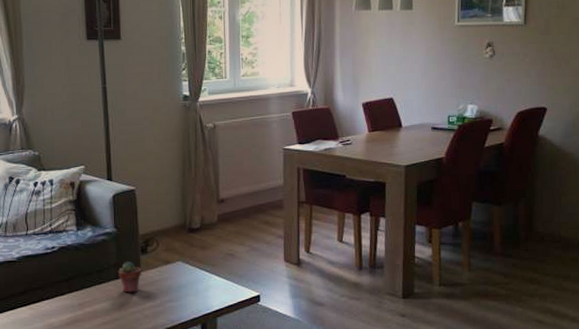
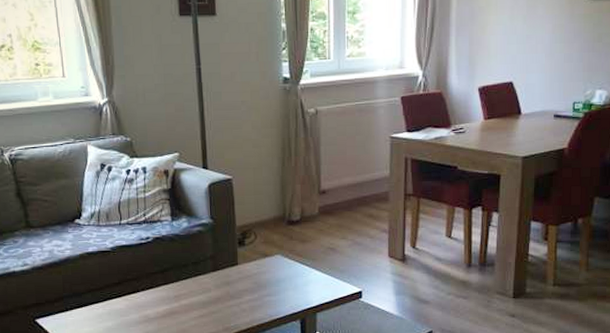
potted succulent: present [118,262,142,293] -> none [215,254,239,286]

